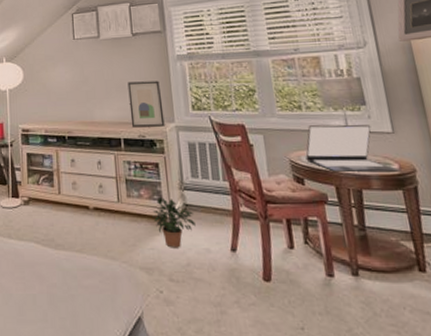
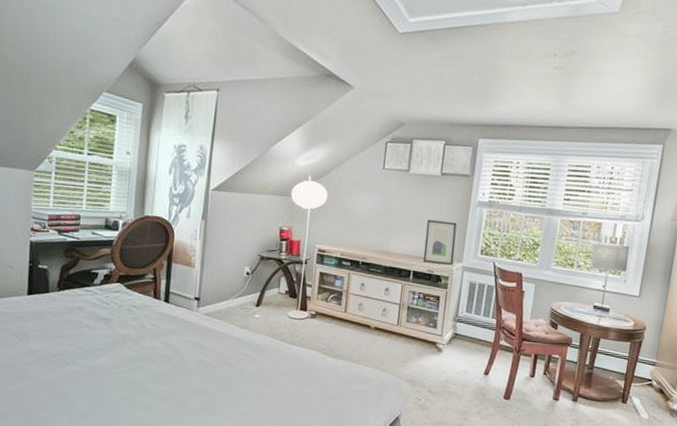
potted plant: present [152,198,196,248] -> none [425,326,461,368]
laptop: present [305,124,400,172] -> none [564,281,634,328]

